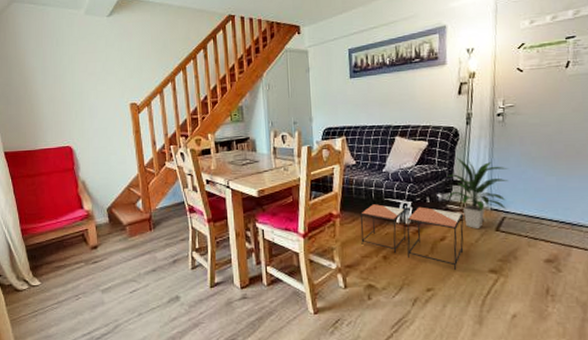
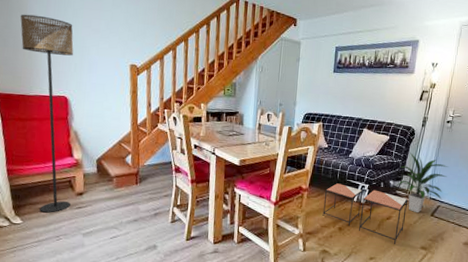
floor lamp: none [19,68,86,271] -> present [20,14,74,213]

